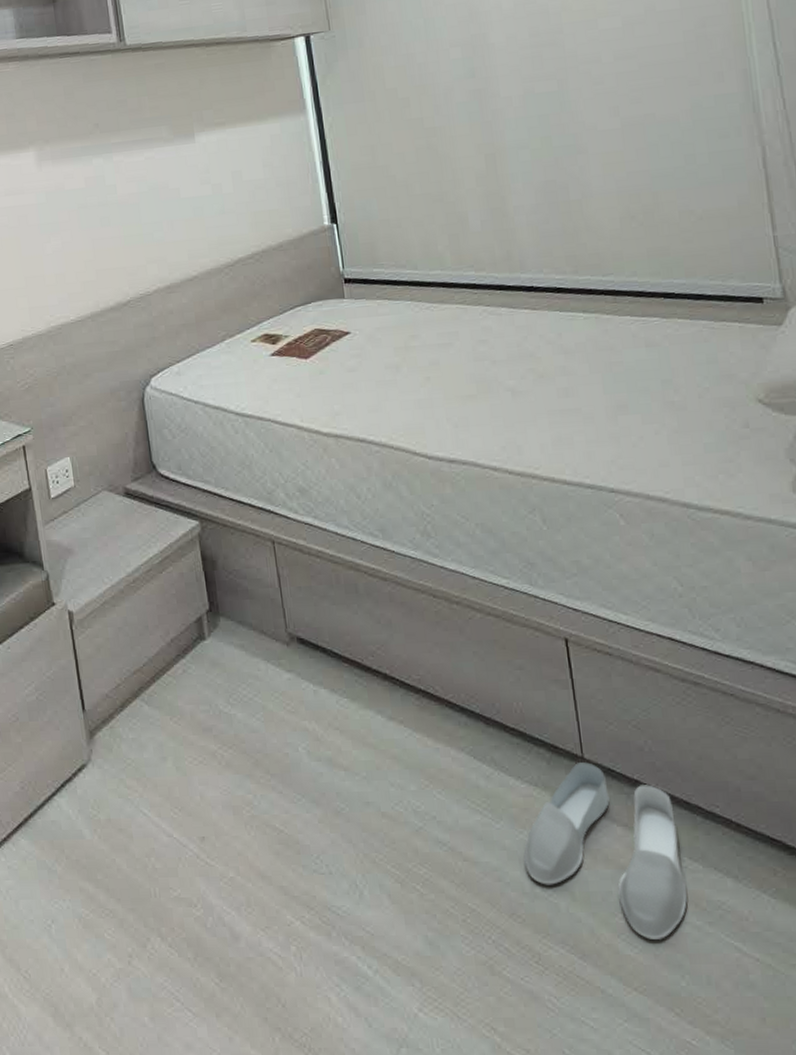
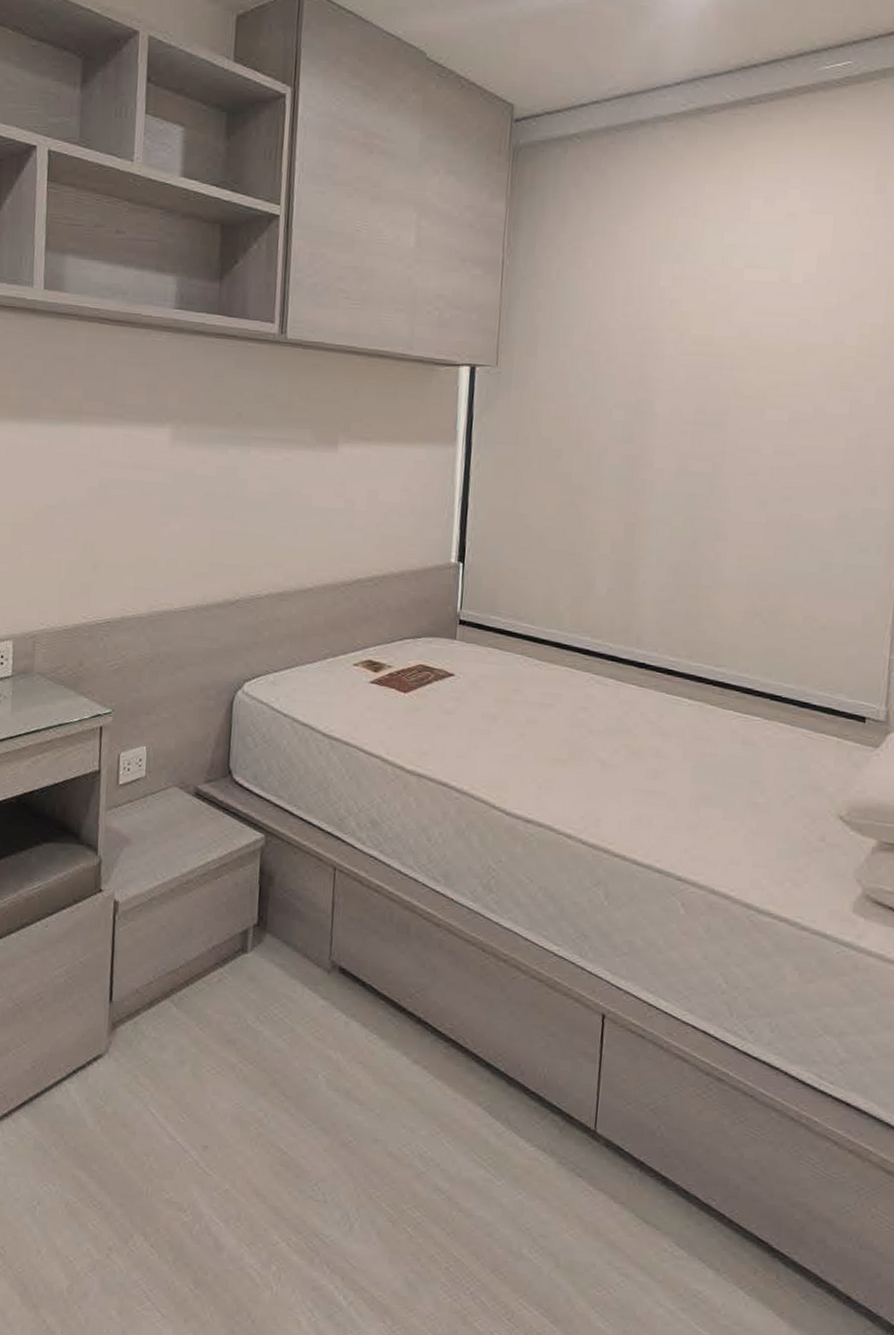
slippers: present [524,761,687,939] -> none [517,1135,672,1317]

